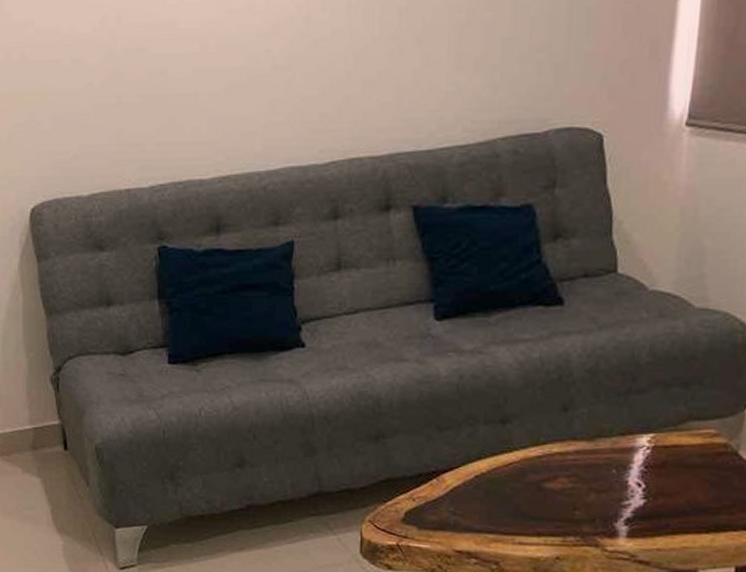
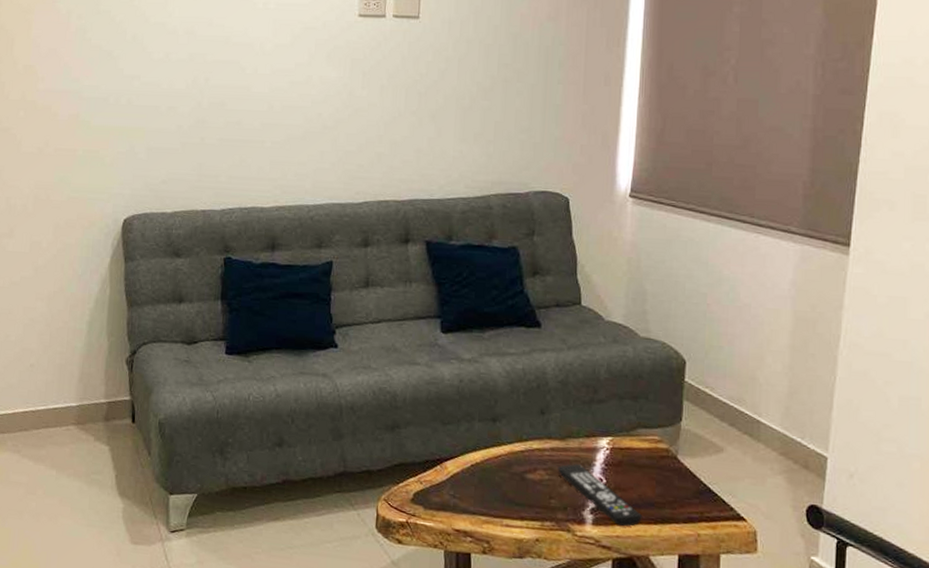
remote control: none [584,468,692,537] -> present [558,464,643,526]

